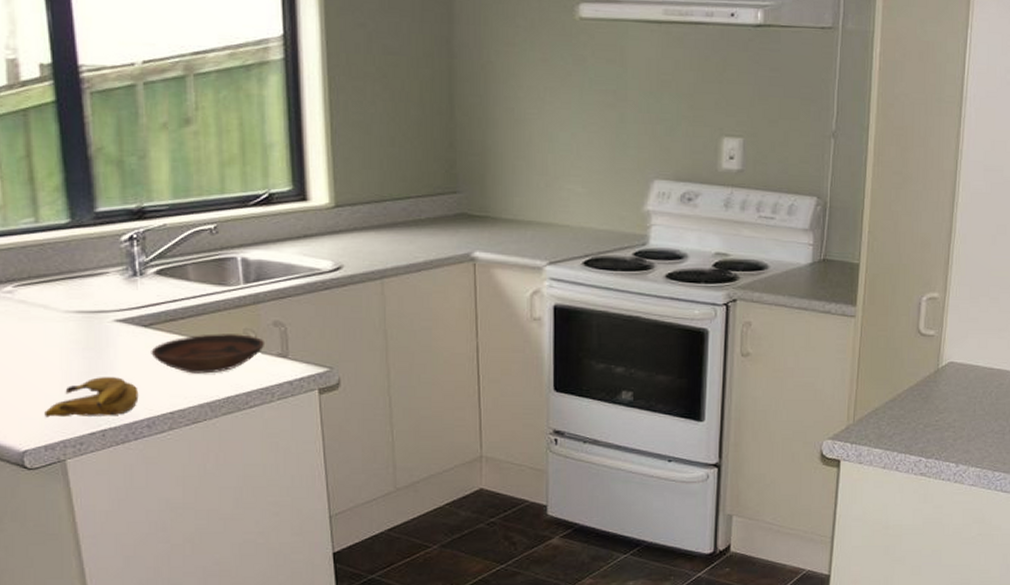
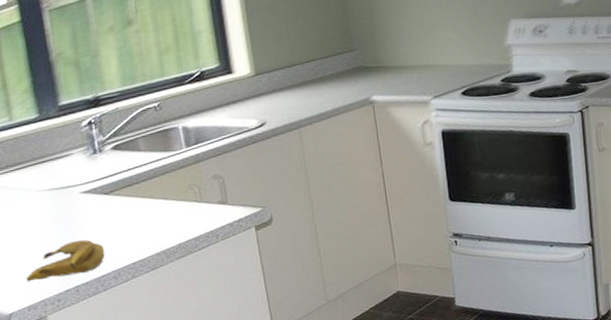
bowl: present [151,334,266,374] -> none [113,189,208,228]

